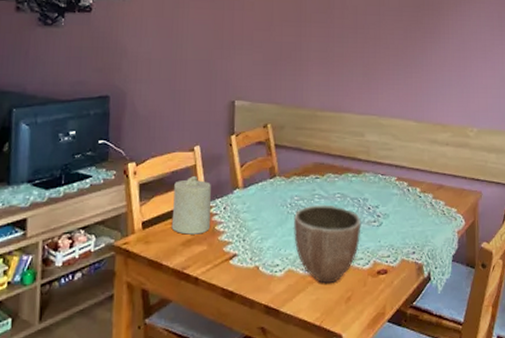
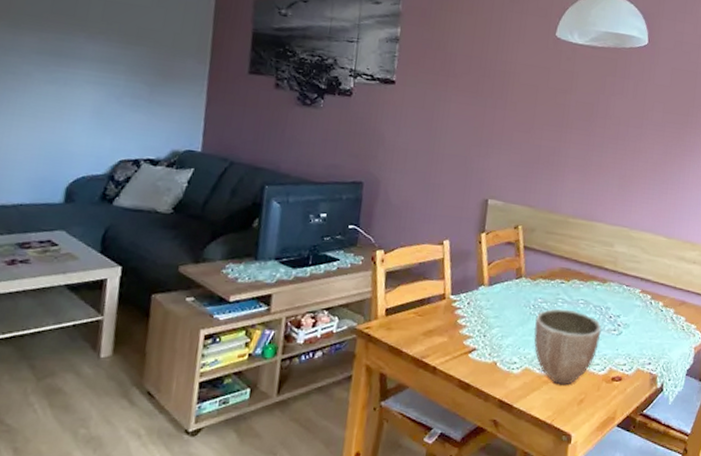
candle: present [171,176,211,235] -> none [414,269,457,326]

